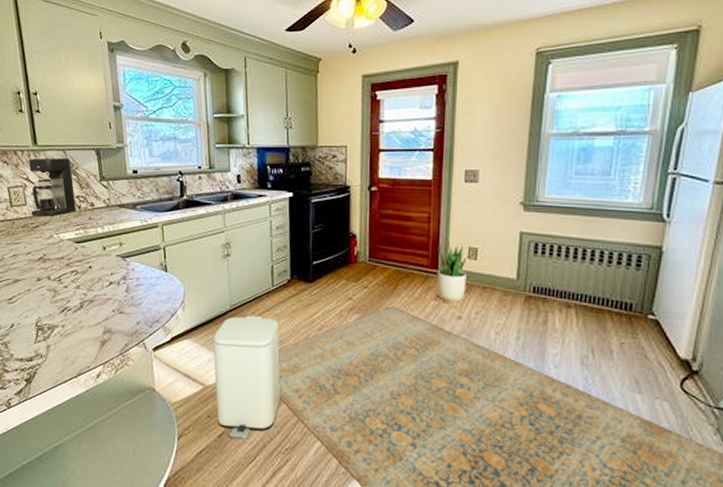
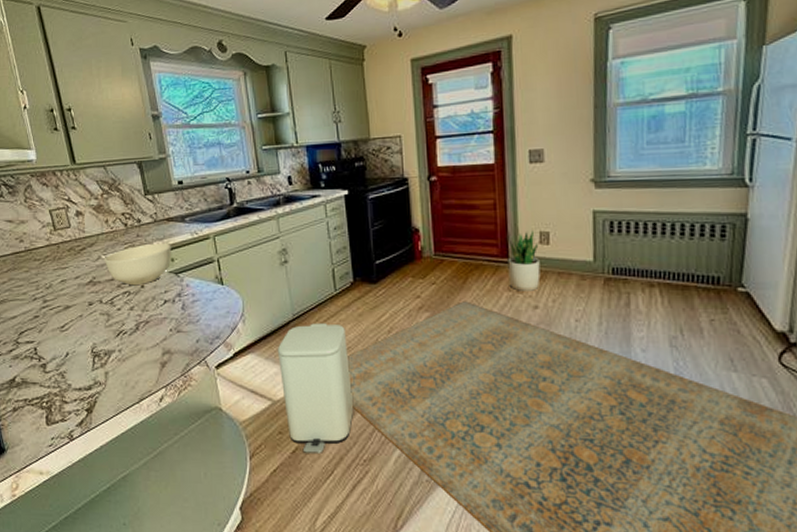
coffee maker: present [28,158,77,218] -> none [69,174,123,239]
bowl: none [55,227,121,266] -> present [104,242,172,286]

